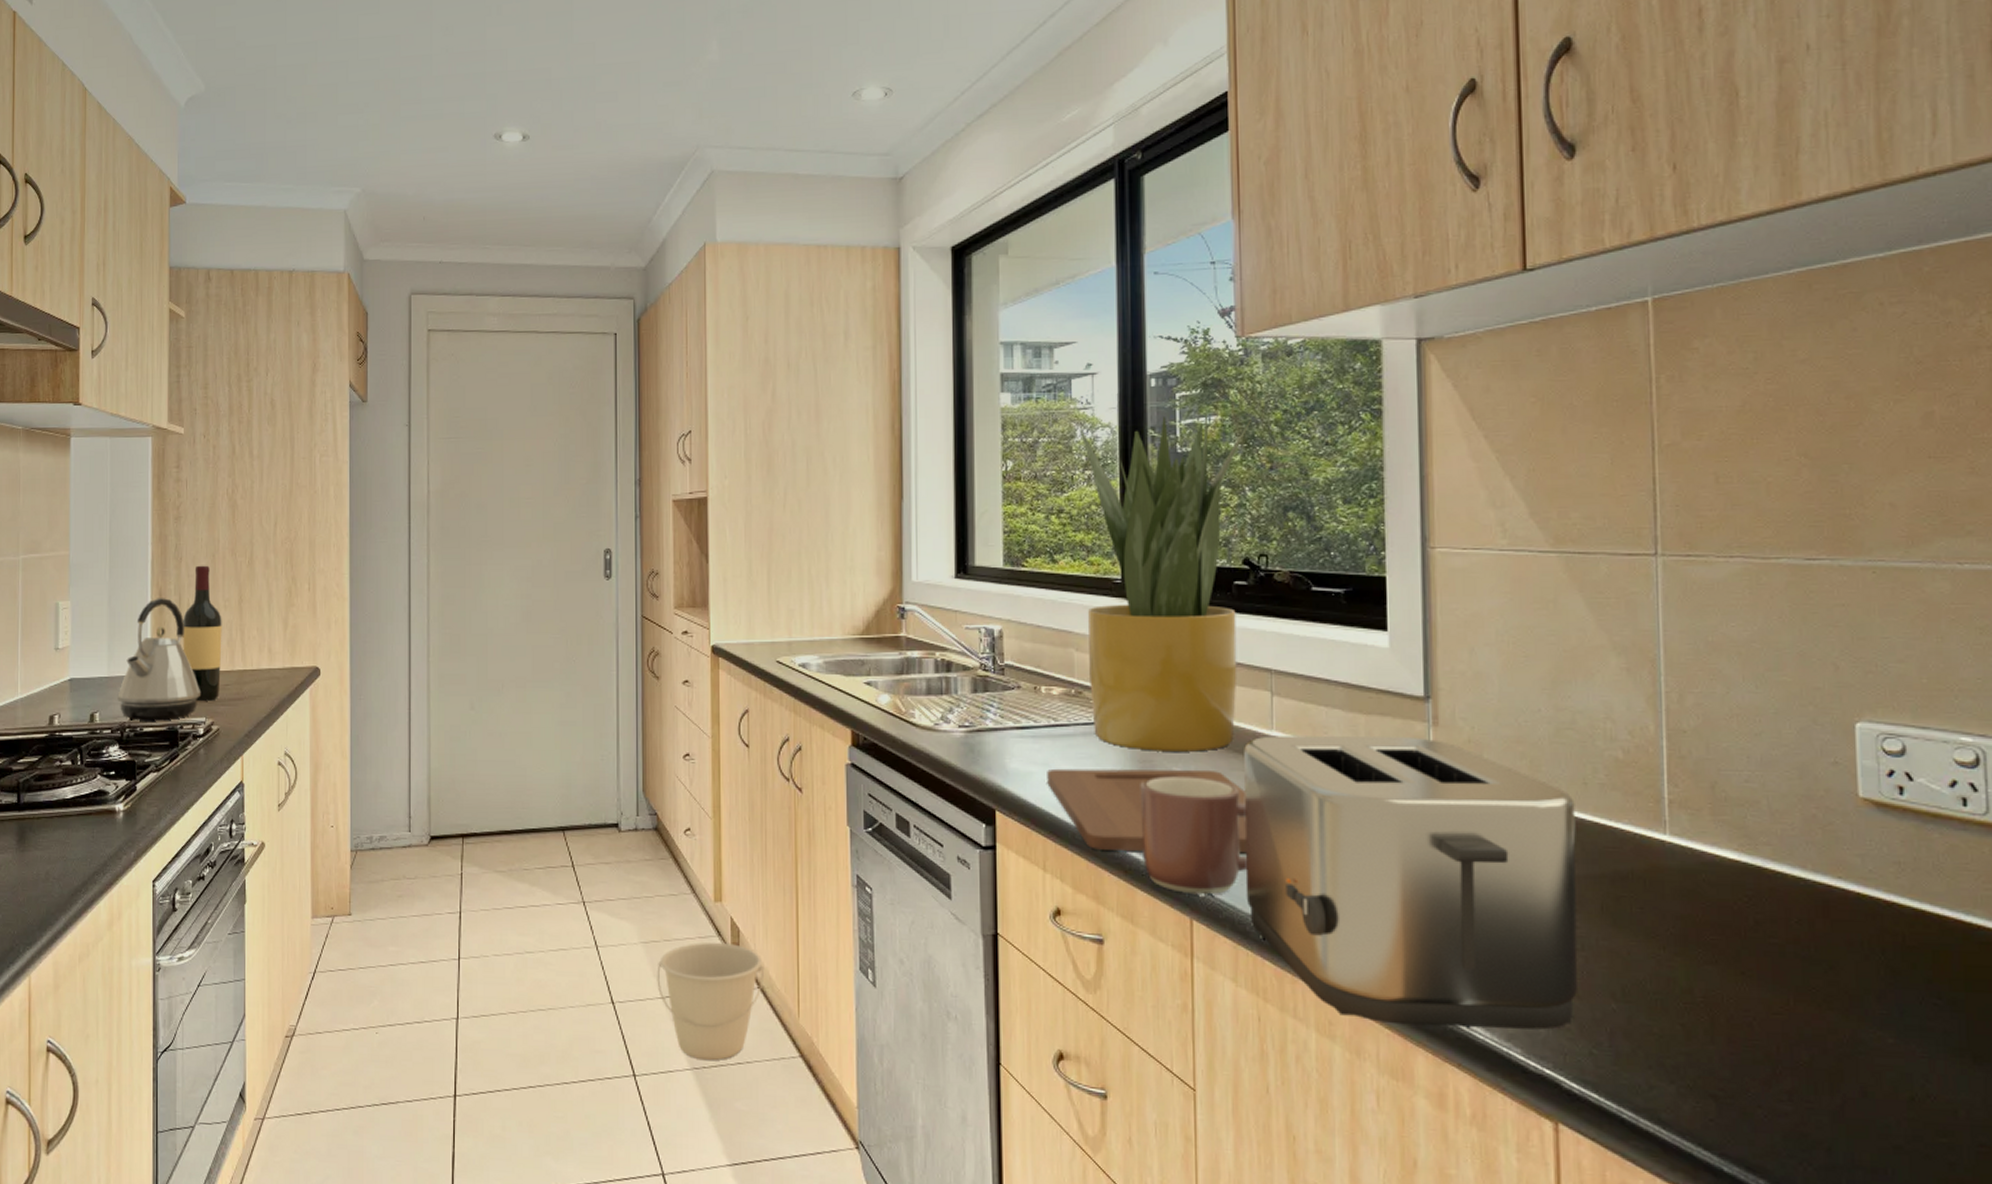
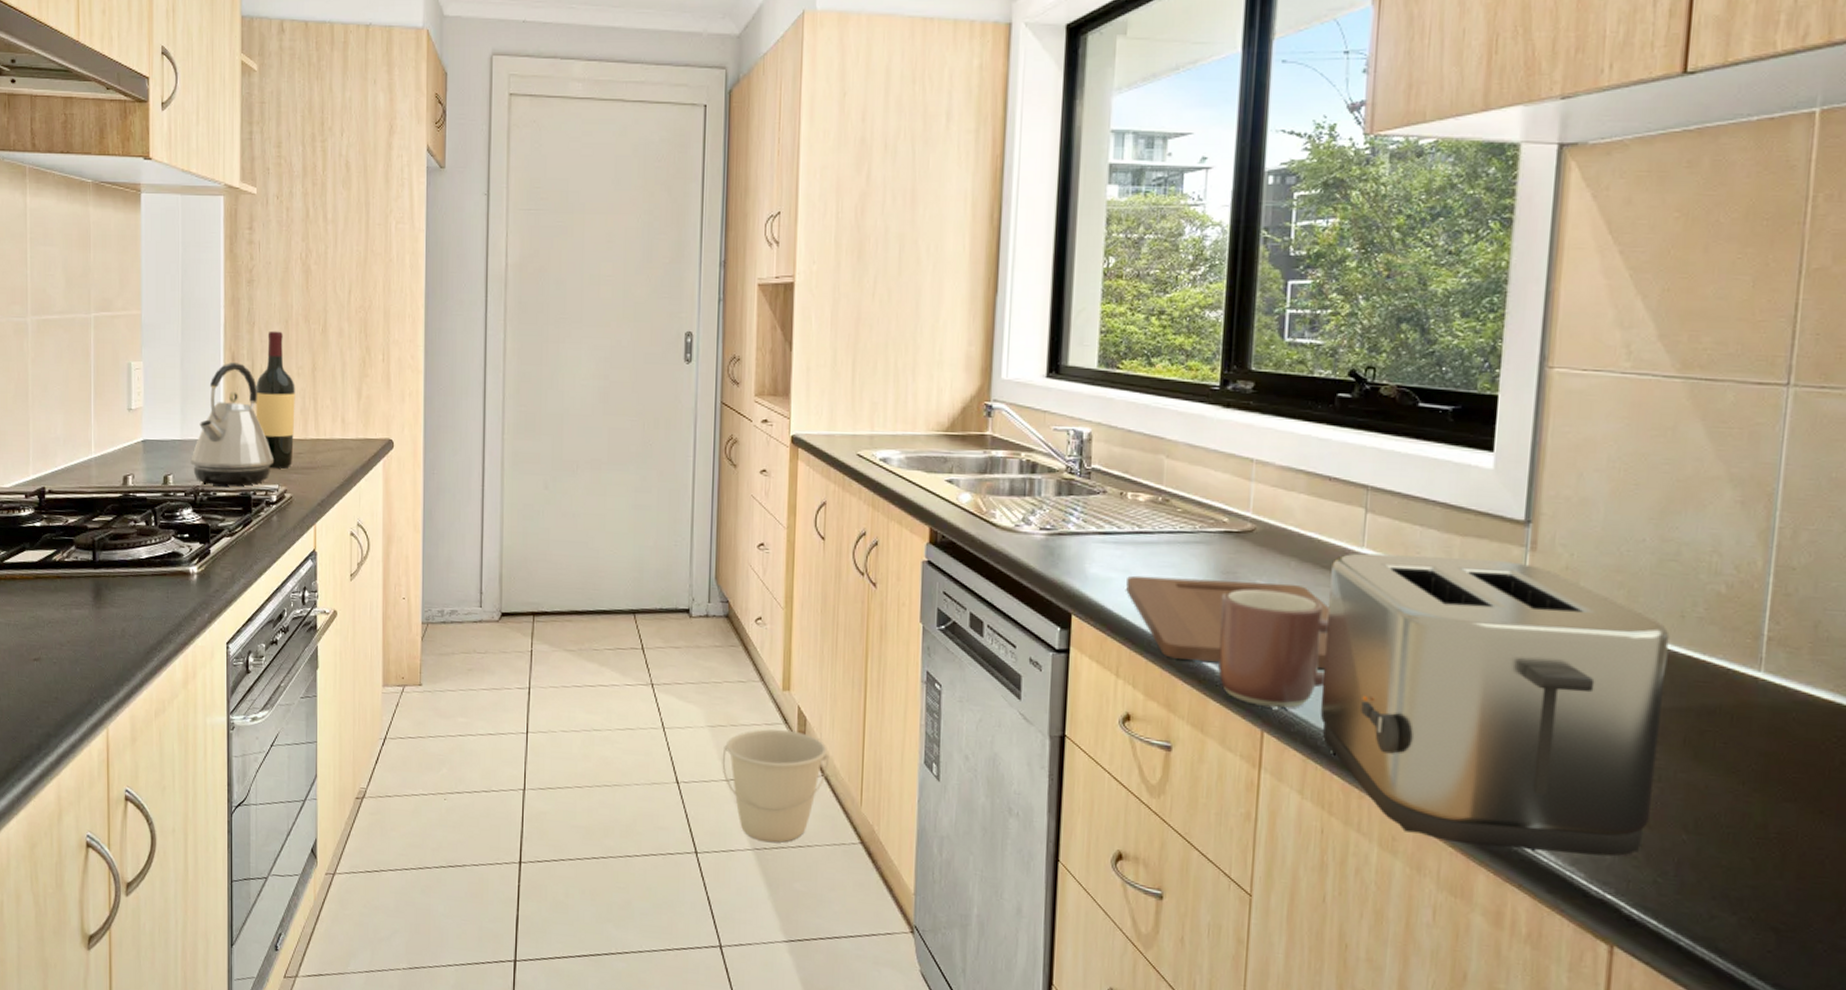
planter: present [1079,406,1251,752] -> none [1177,208,1372,566]

